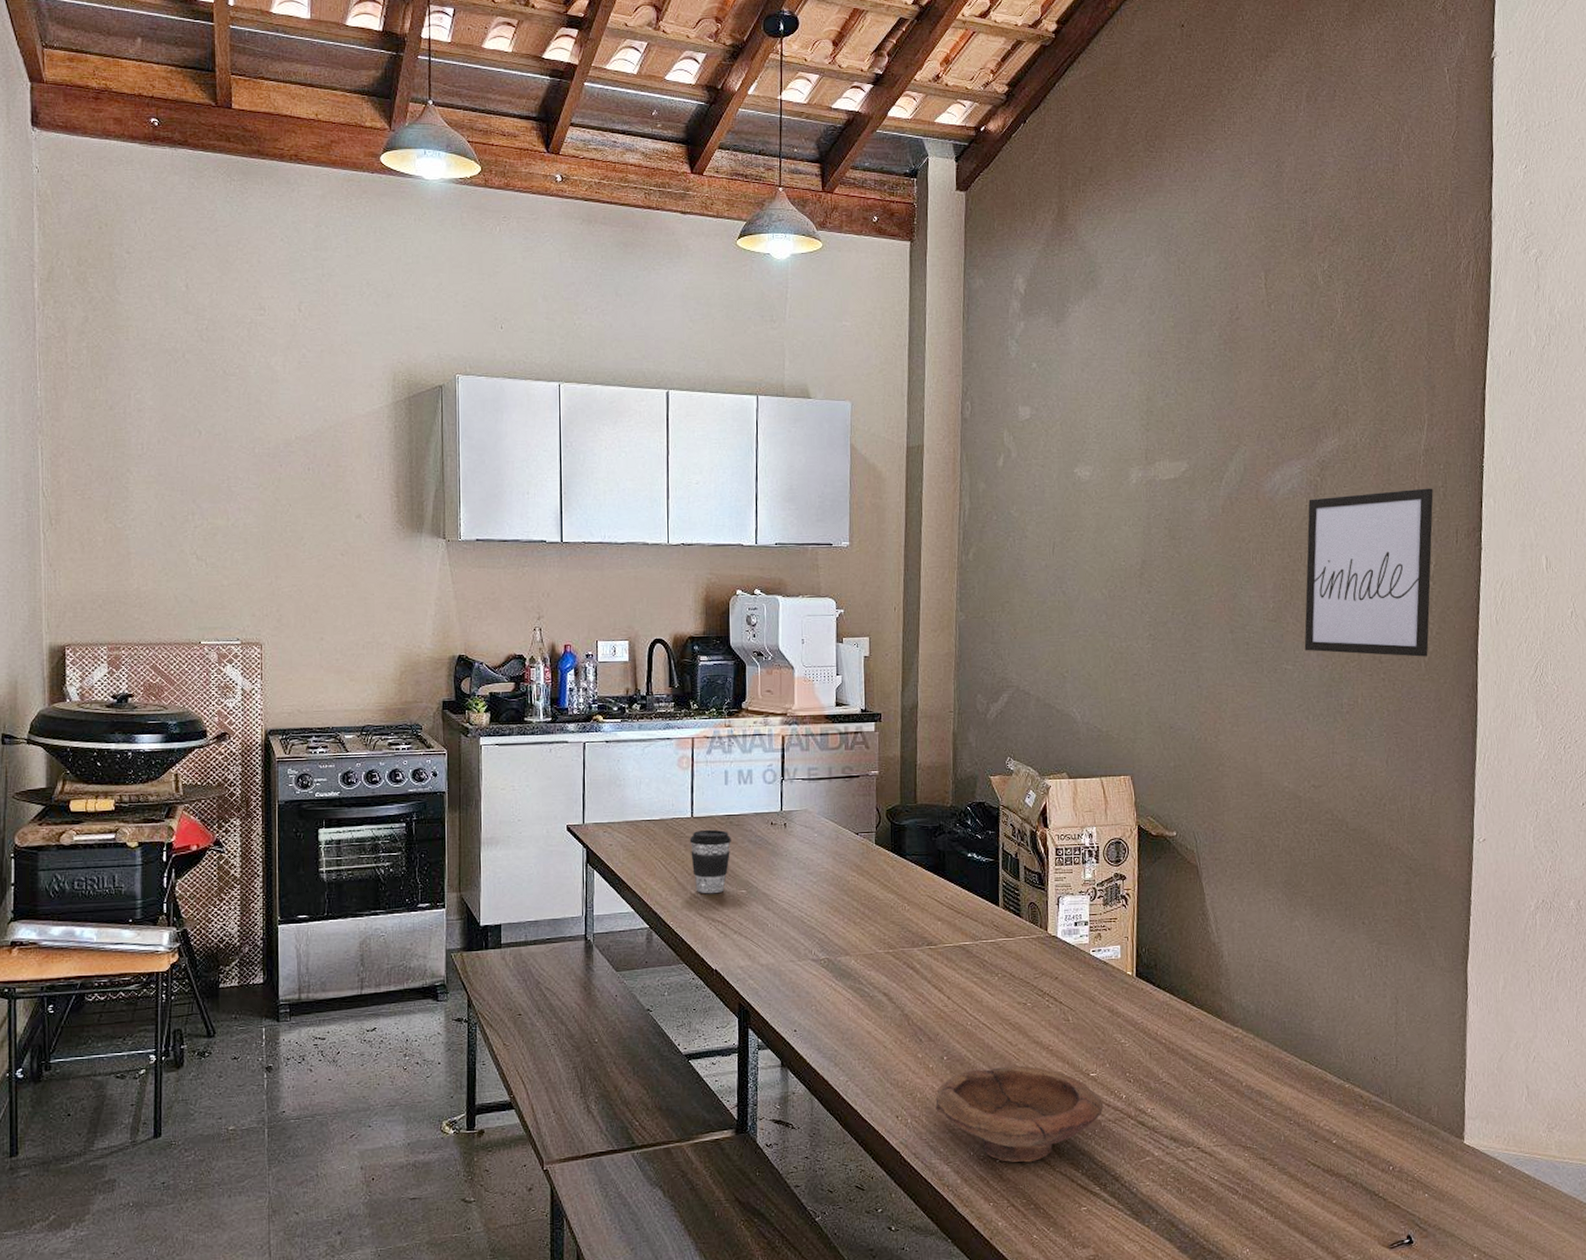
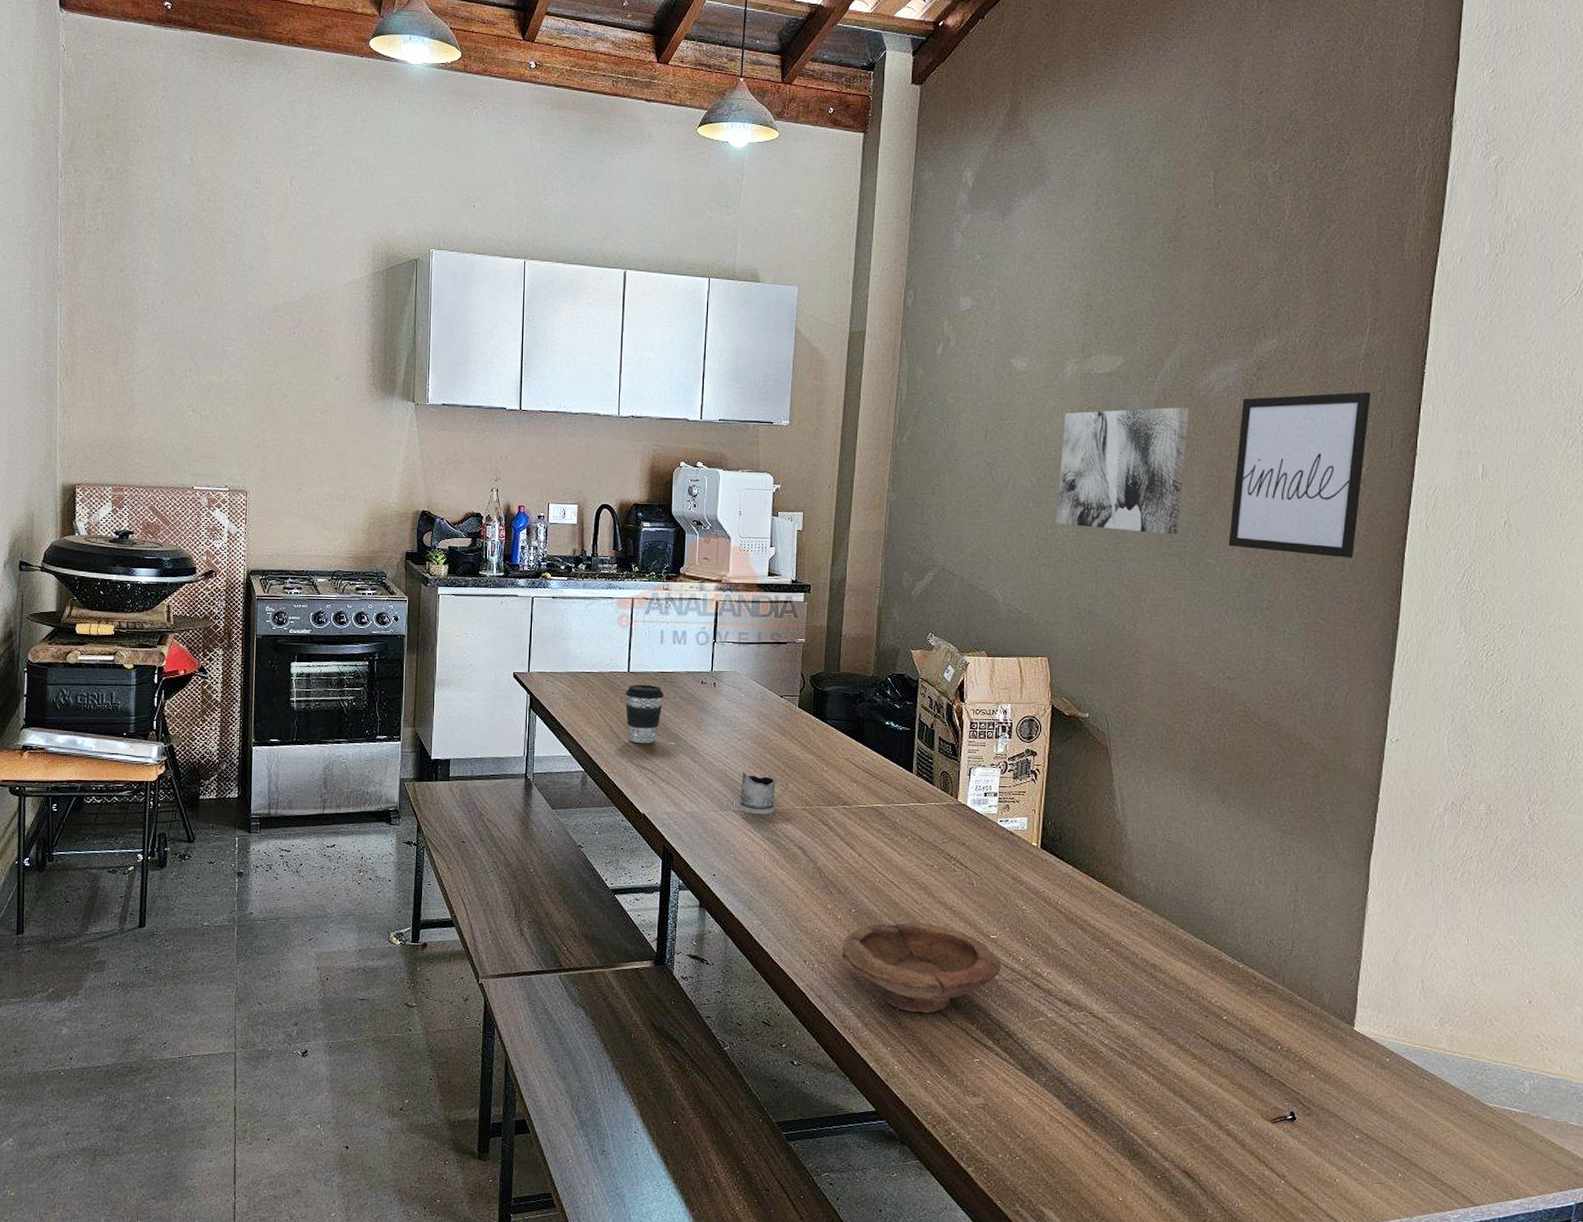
tea glass holder: none [817,916,870,961] -> present [739,771,789,814]
wall art: none [1130,511,1257,642] -> present [1056,407,1189,535]

